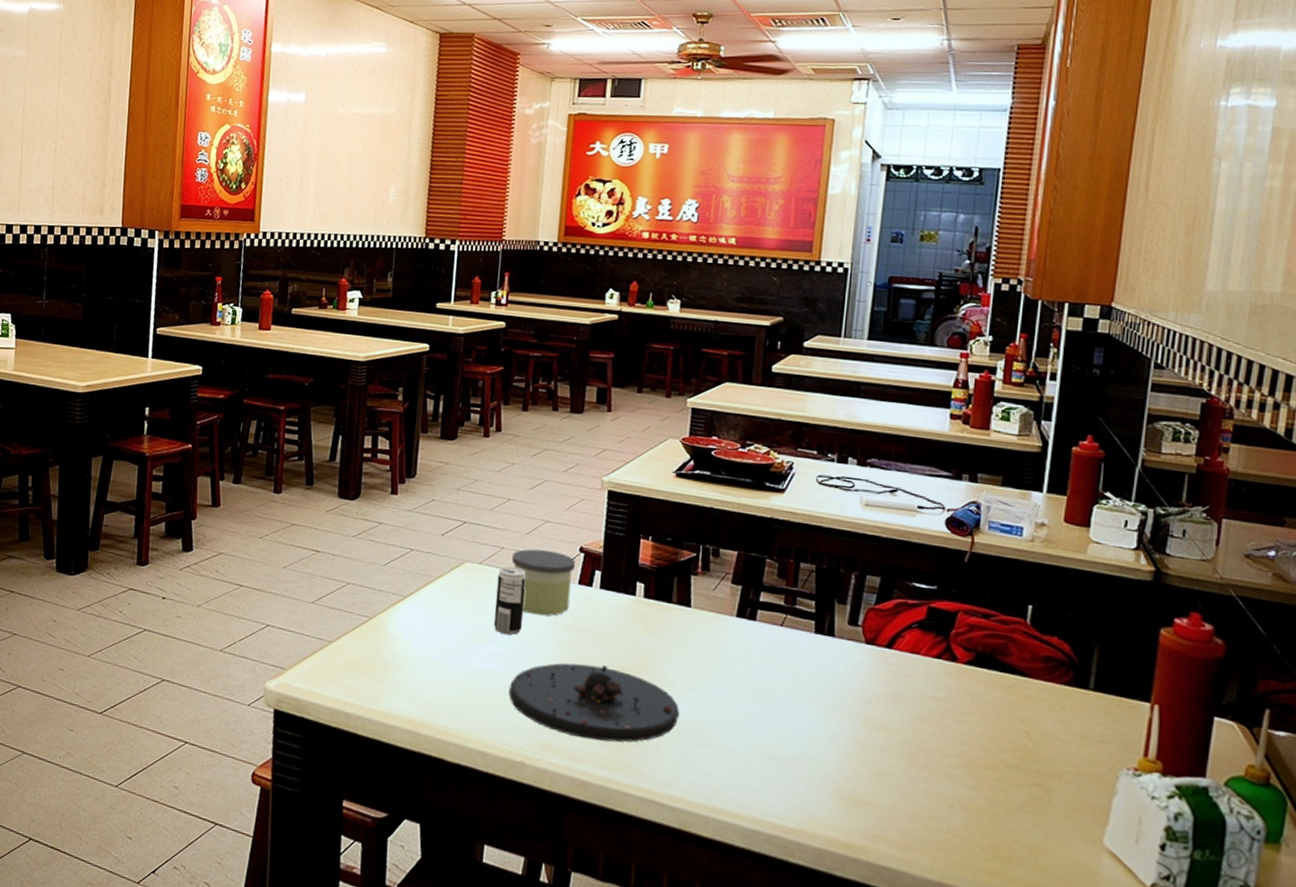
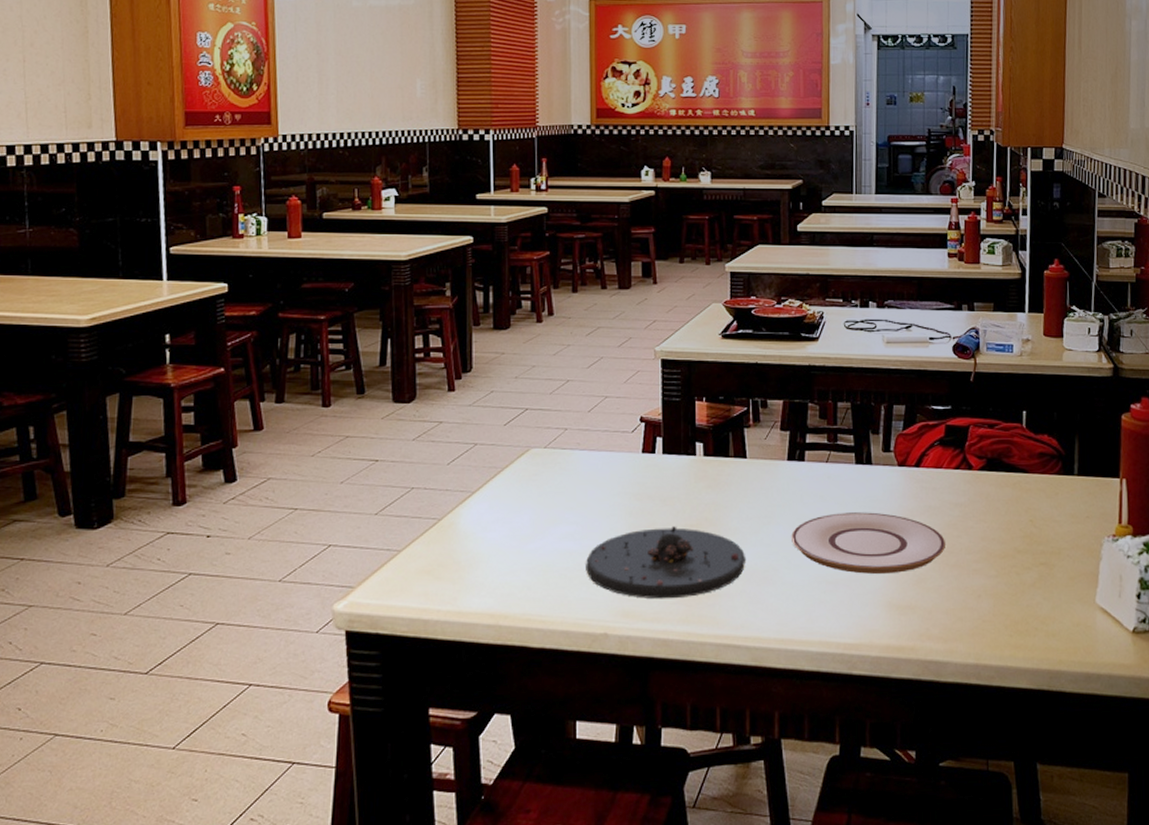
beverage can: present [493,566,526,635] -> none [564,447,592,513]
candle: present [511,549,576,616] -> none [575,424,638,489]
plate: none [733,682,915,762] -> present [792,512,945,574]

